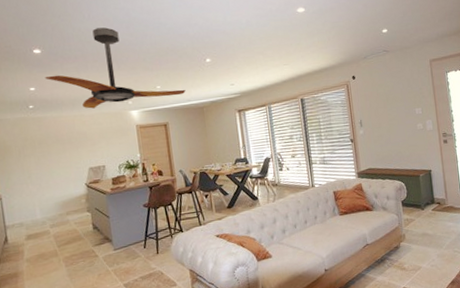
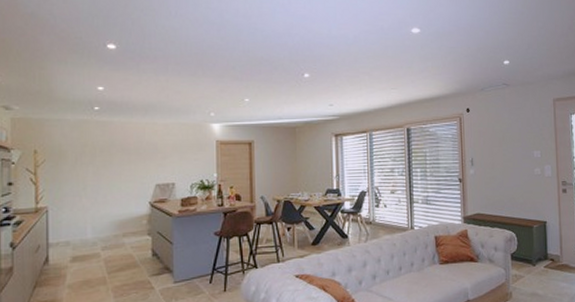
ceiling fan: present [45,27,186,109] -> none [117,27,278,117]

